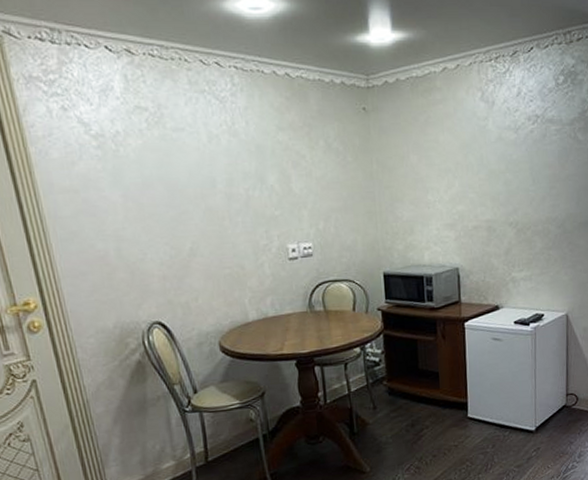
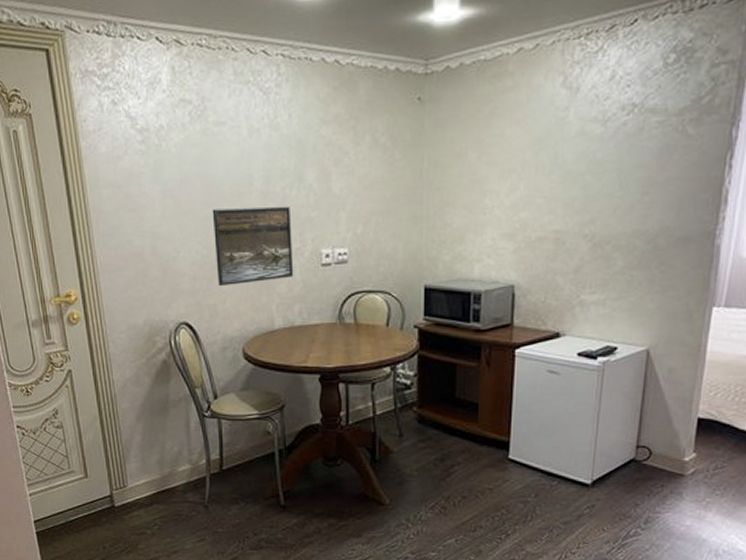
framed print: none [177,206,263,285] -> present [212,206,294,287]

